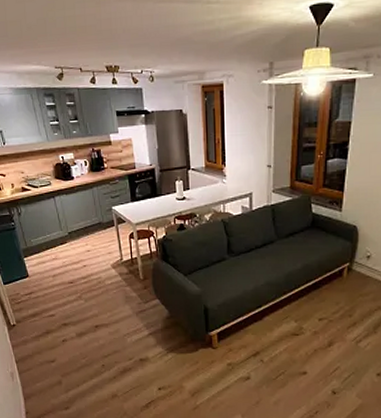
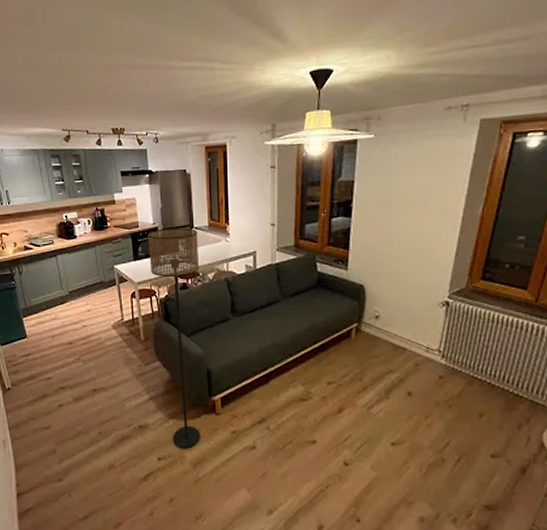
floor lamp: none [144,169,198,380] -> present [147,227,200,449]

